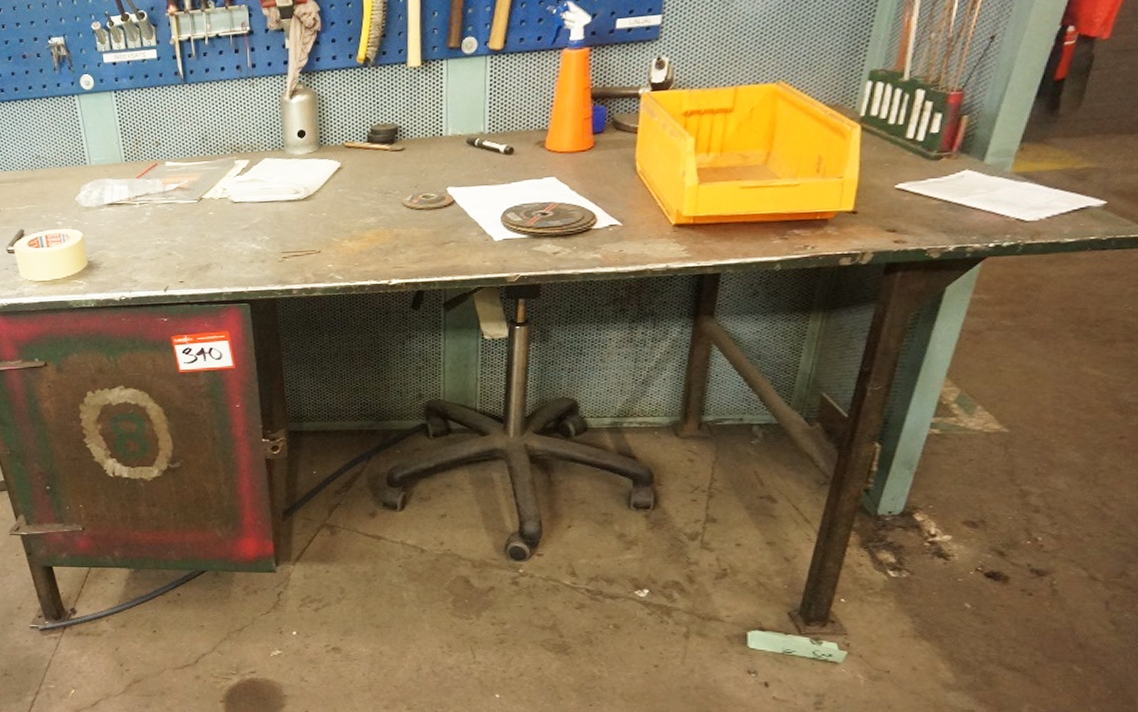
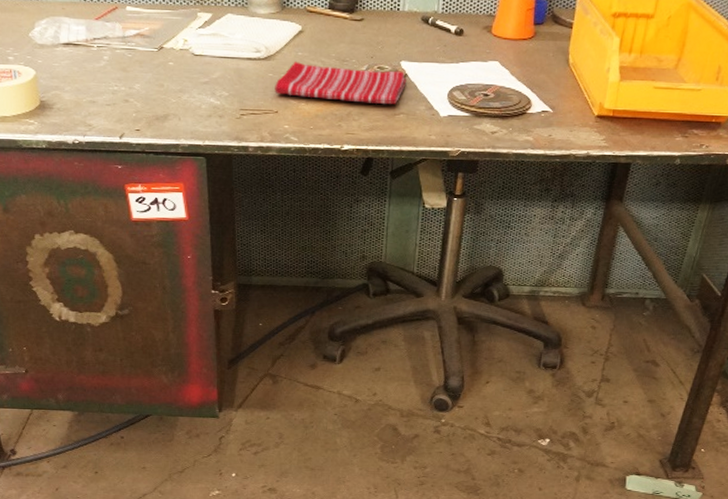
dish towel: none [316,197,455,235] -> present [275,62,407,104]

